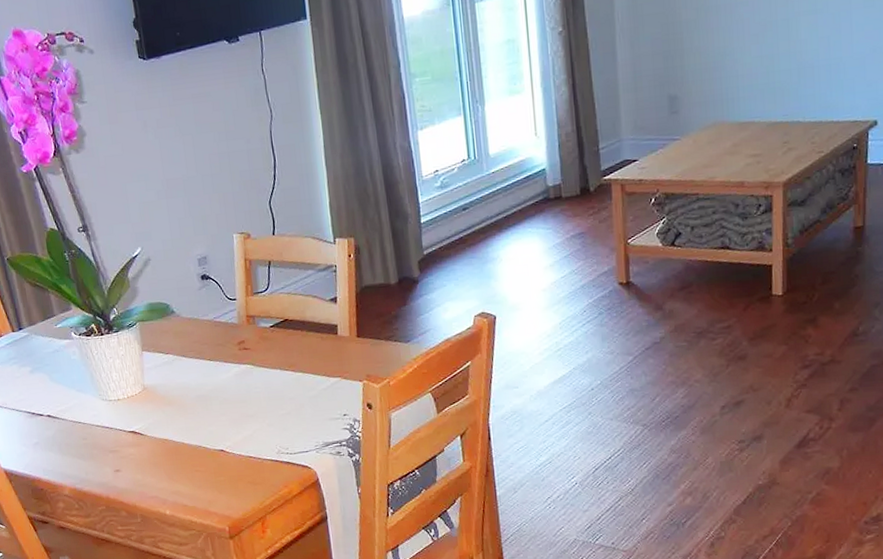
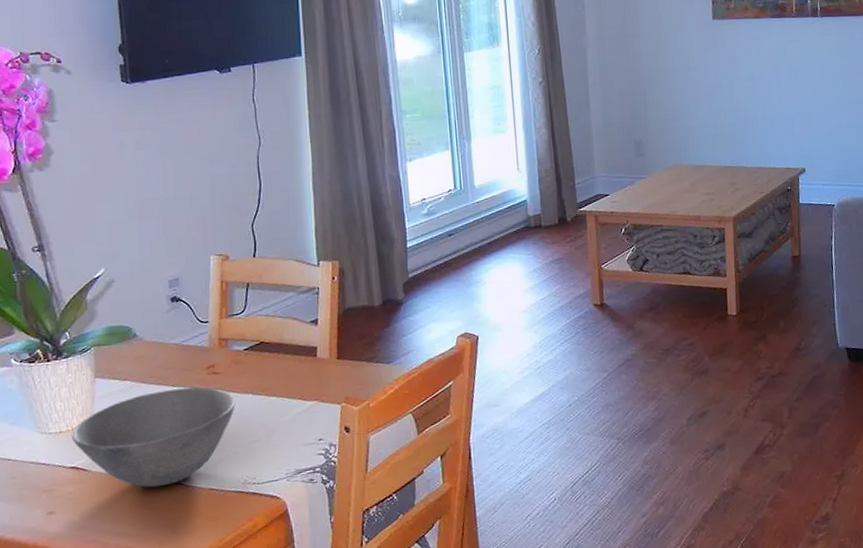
bowl: none [127,362,266,453] -> present [71,387,235,488]

